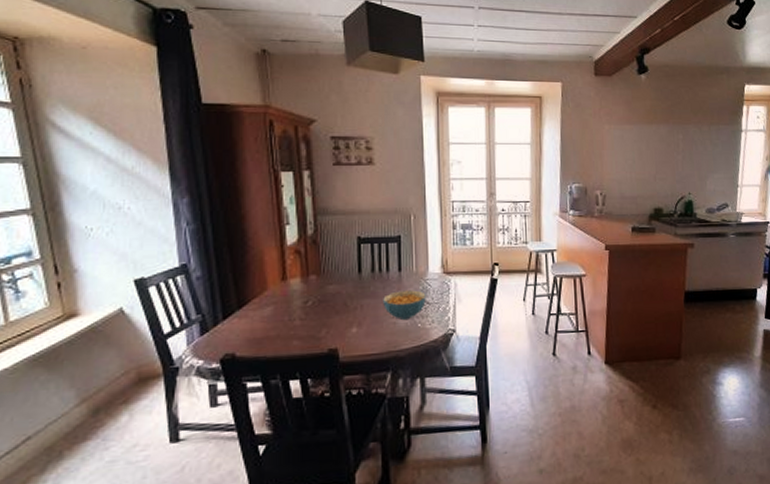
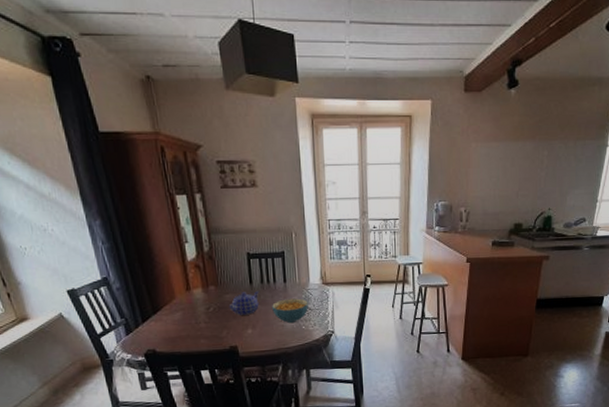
teapot: none [331,281,369,310] -> present [229,291,259,315]

